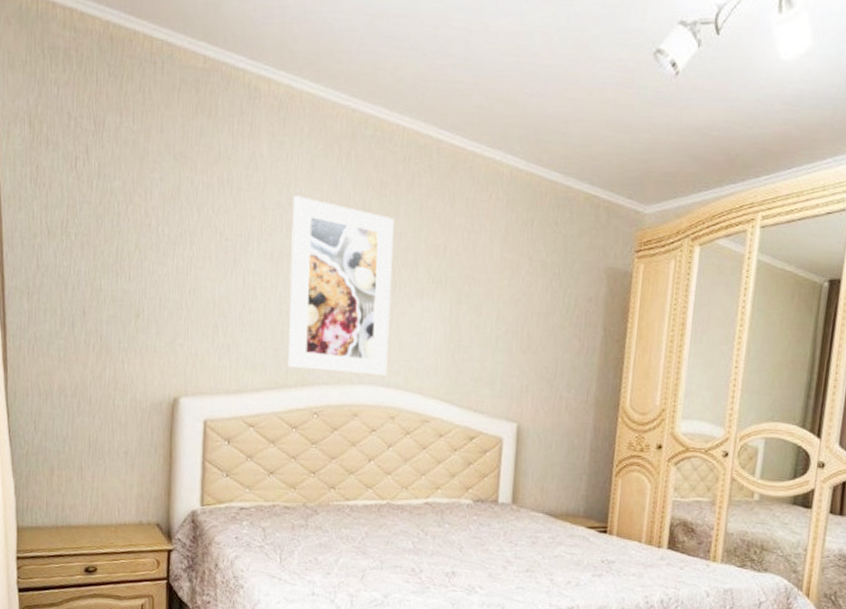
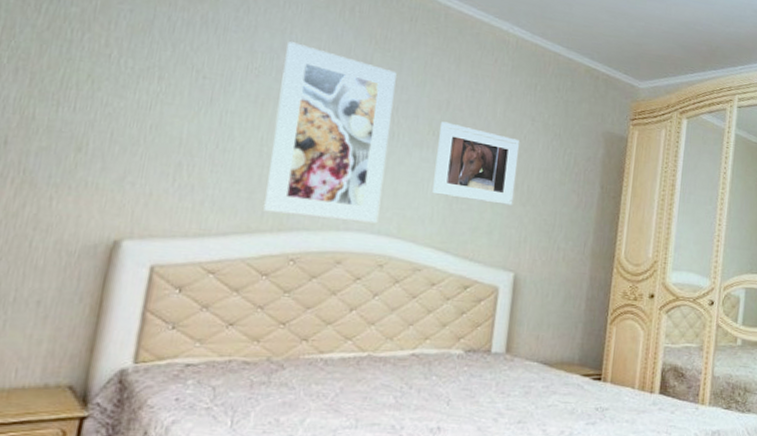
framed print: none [435,268,518,353] -> present [432,121,520,205]

